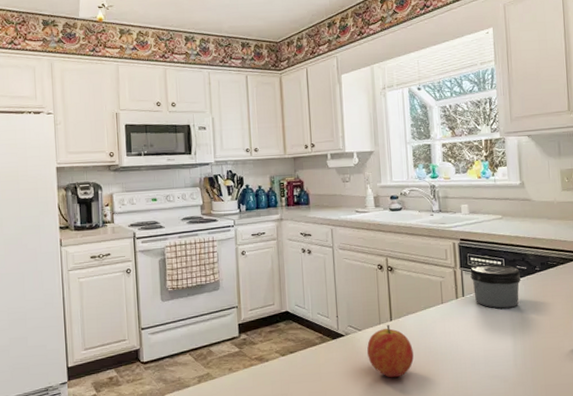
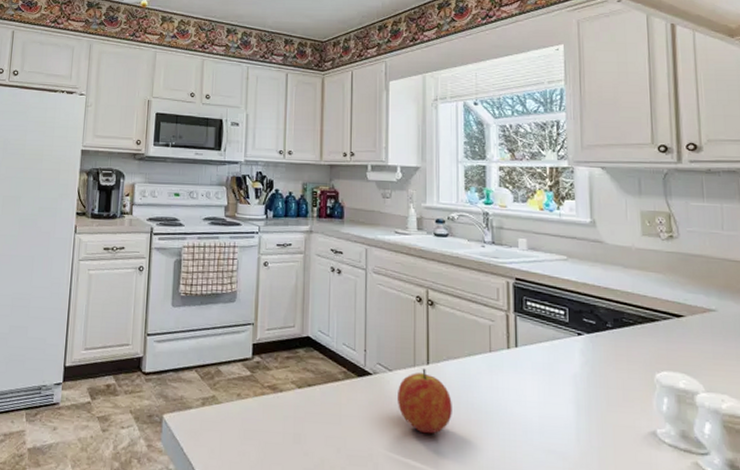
jar: present [470,263,521,309] -> none [526,310,589,369]

